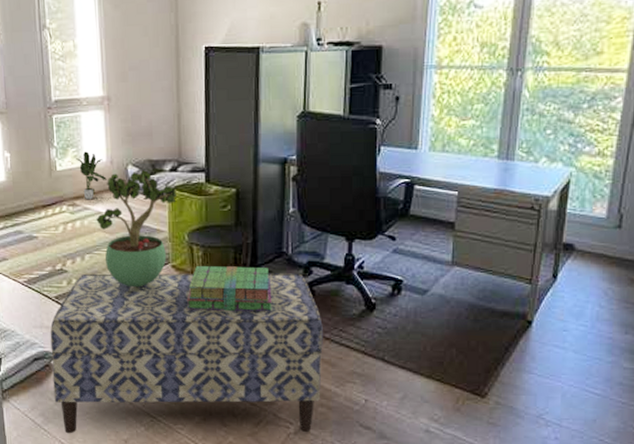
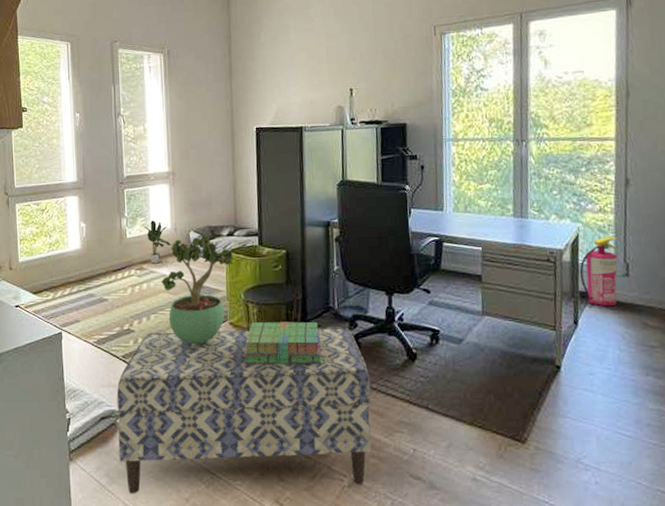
fire extinguisher: none [565,184,614,261] -> present [579,236,619,307]

